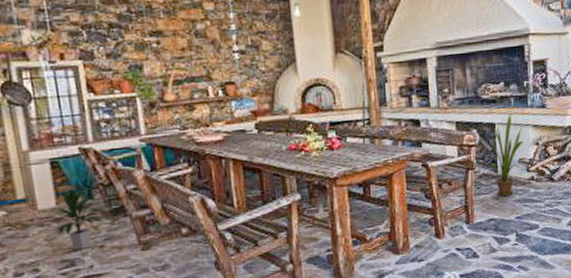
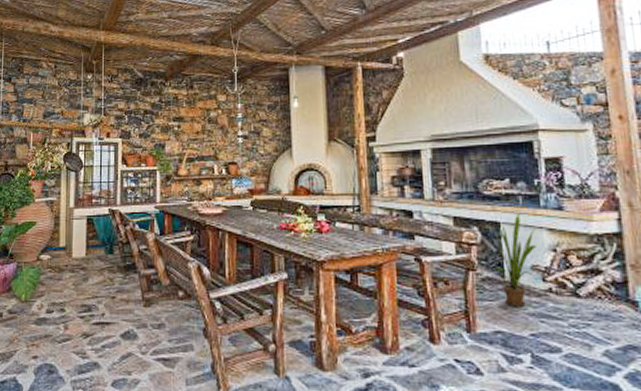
indoor plant: present [53,188,106,251] -> none [81,243,121,298]

